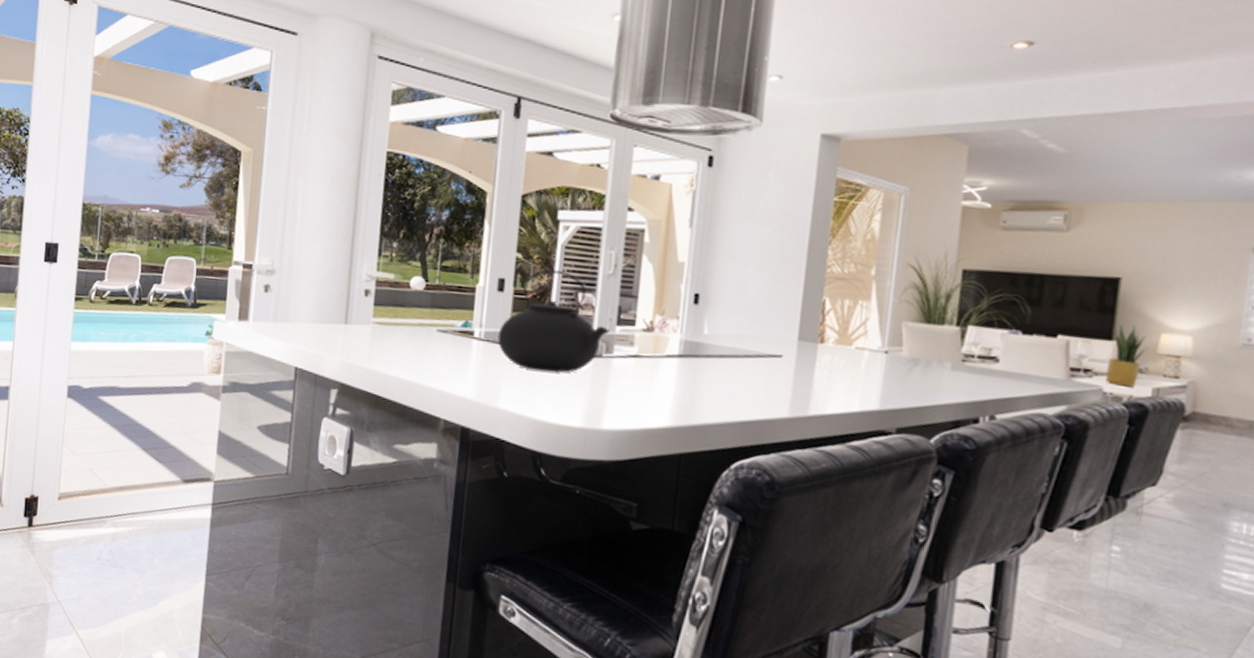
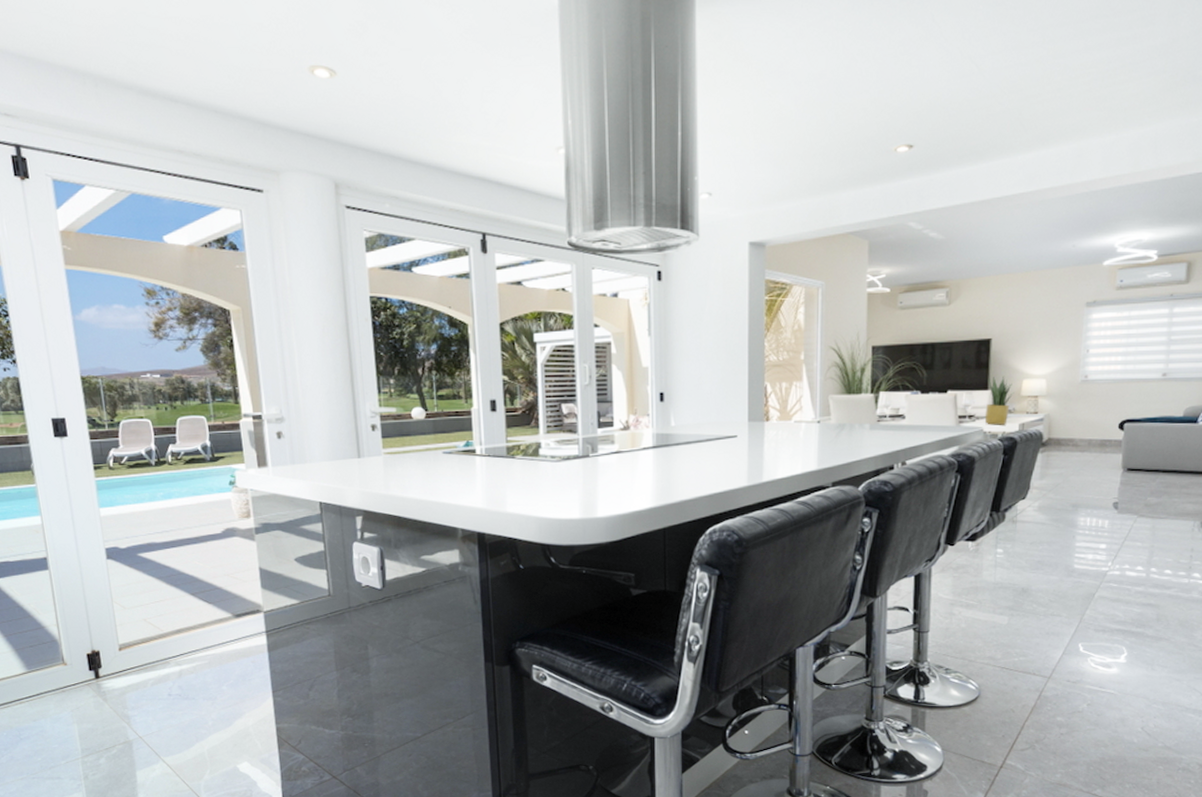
teakettle: present [497,269,611,373] -> none [497,386,594,475]

